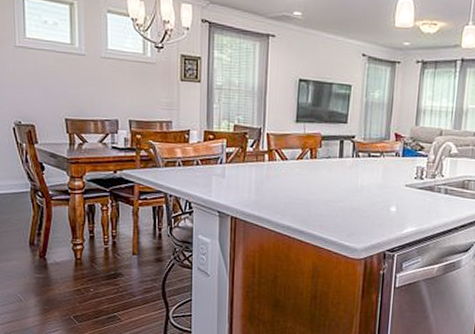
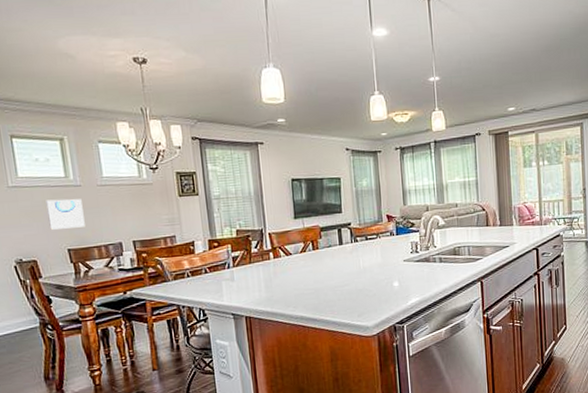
wall art: none [50,65,85,98] -> present [46,199,85,230]

